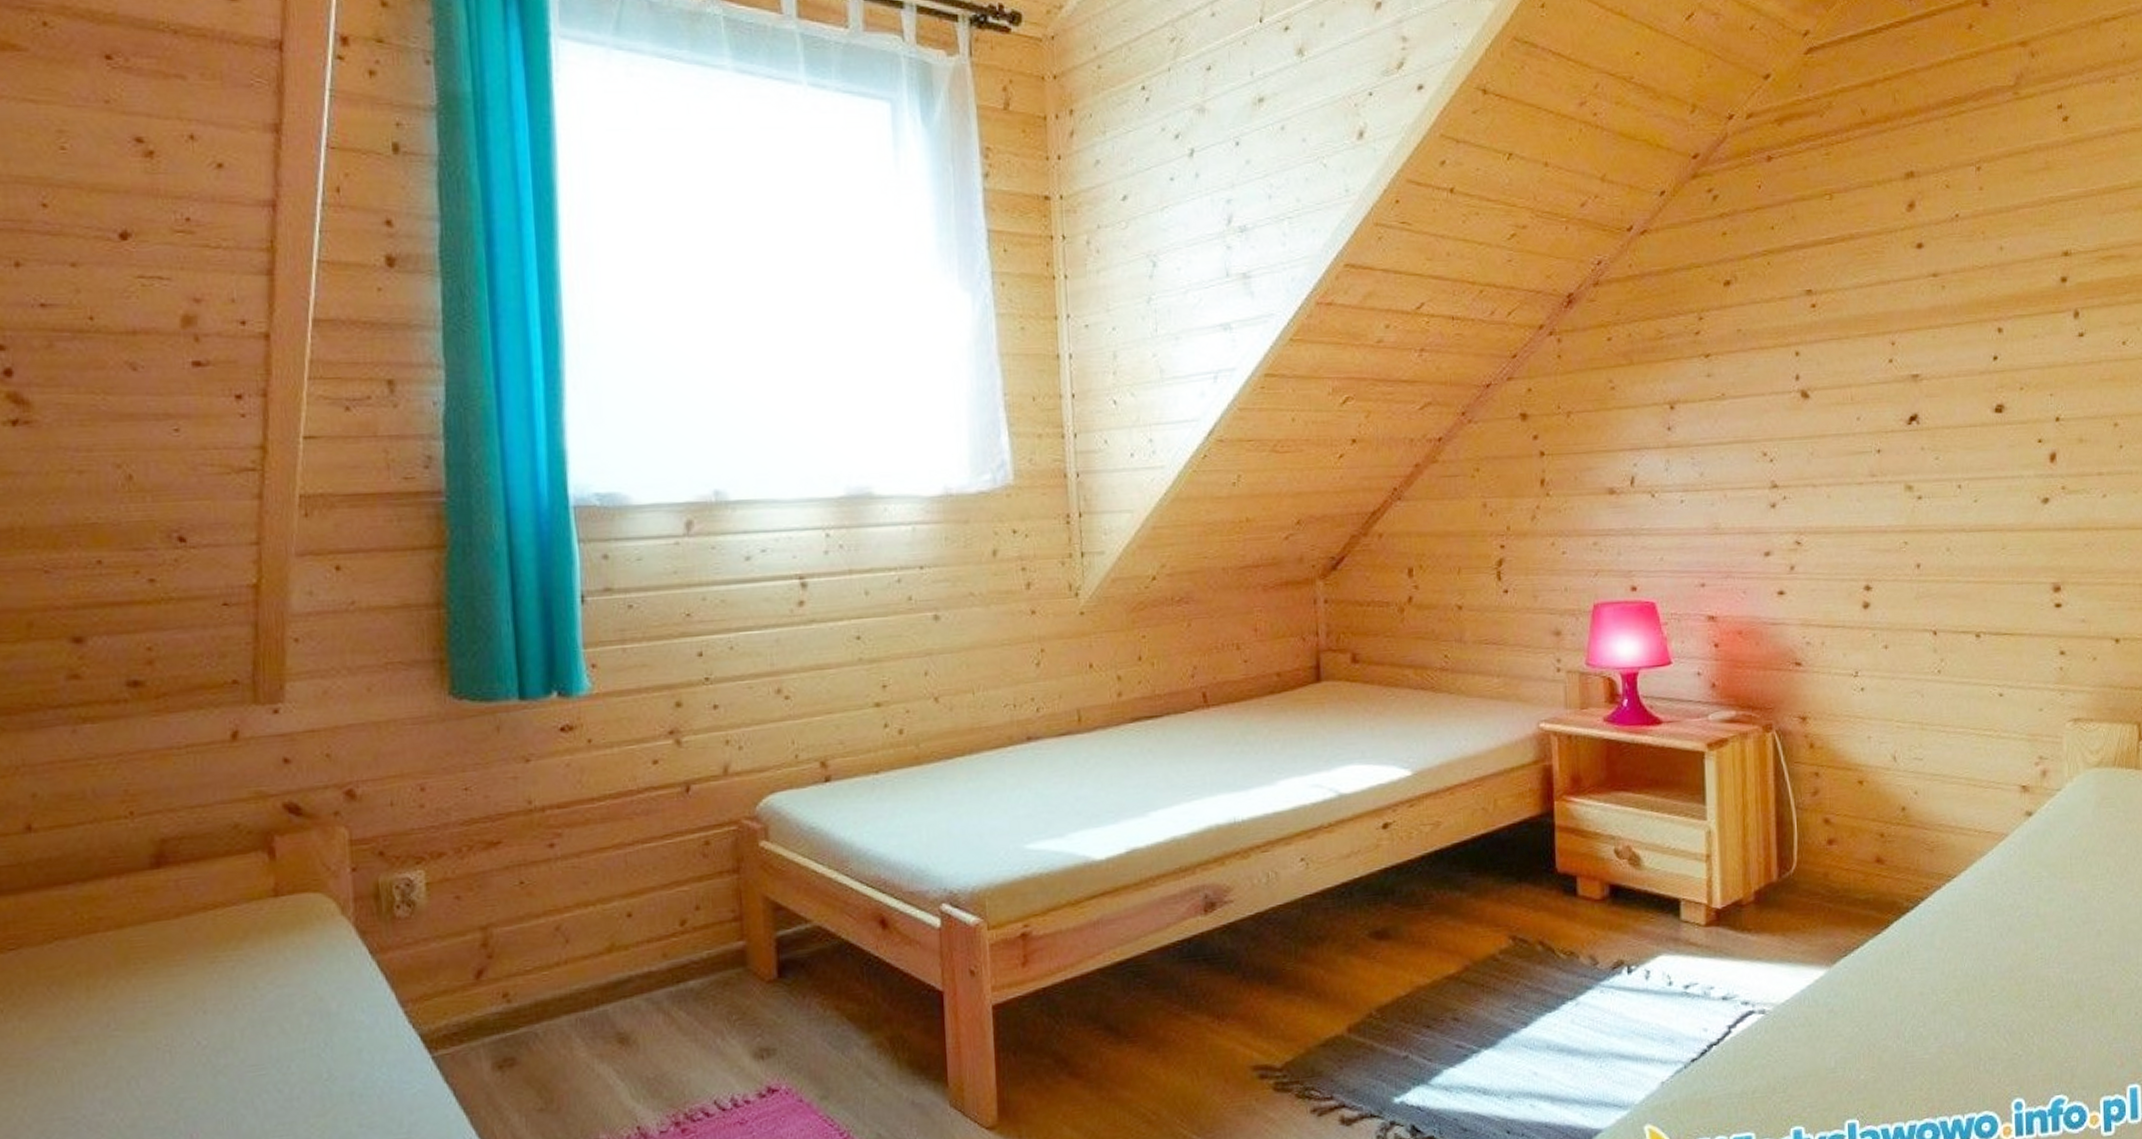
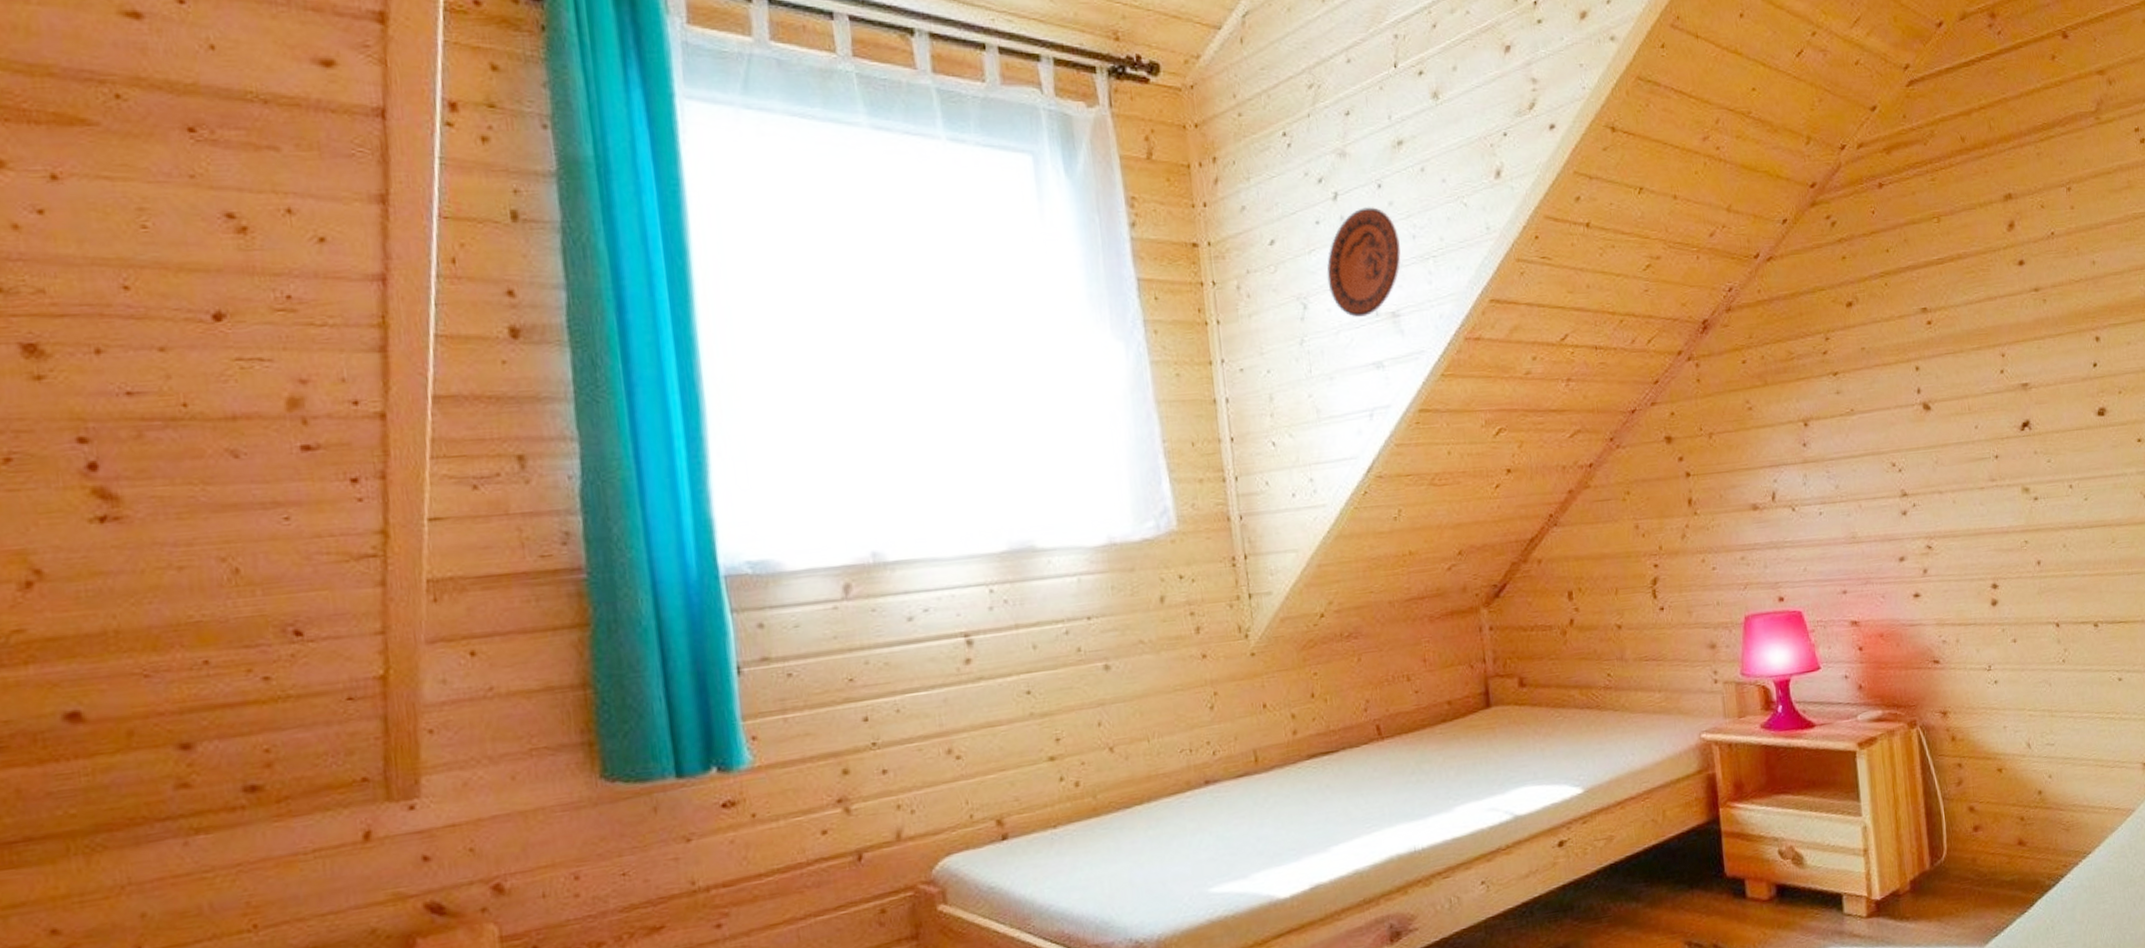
decorative plate: none [1178,165,1255,278] -> present [1326,207,1401,318]

